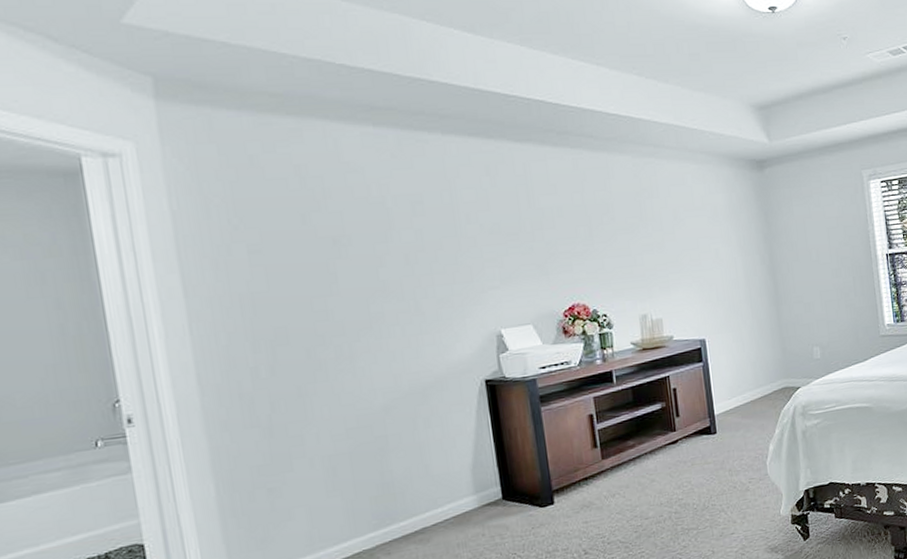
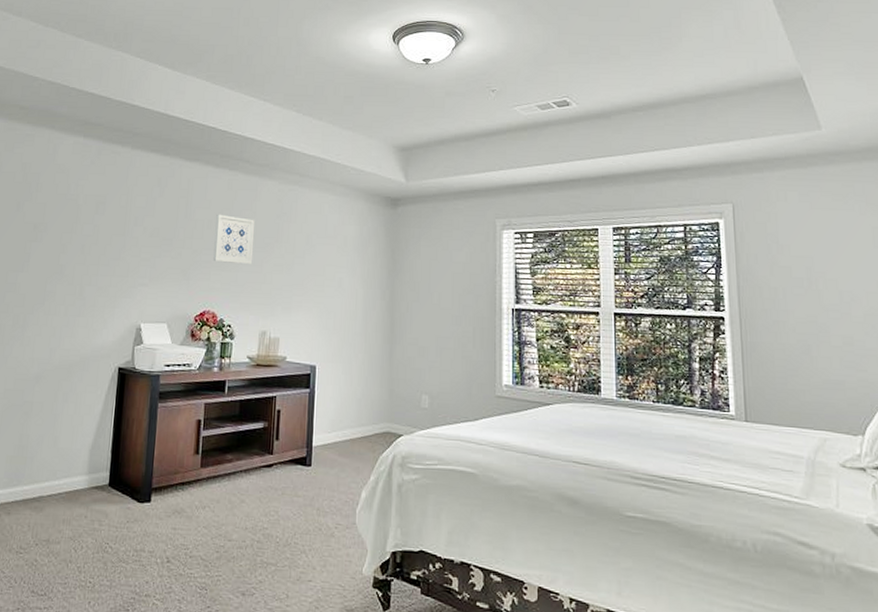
wall art: none [566,198,618,251] -> present [213,214,254,265]

